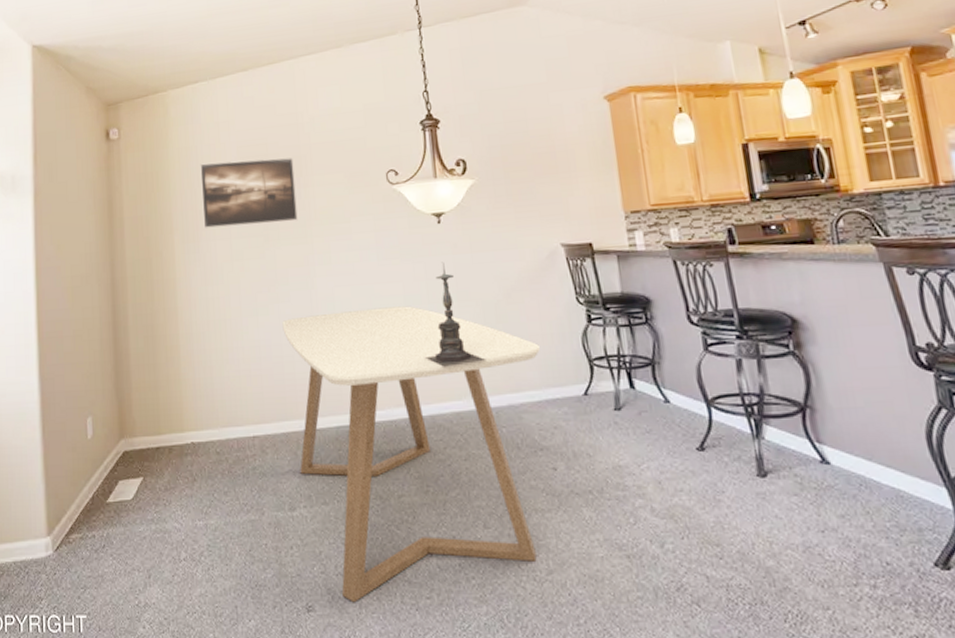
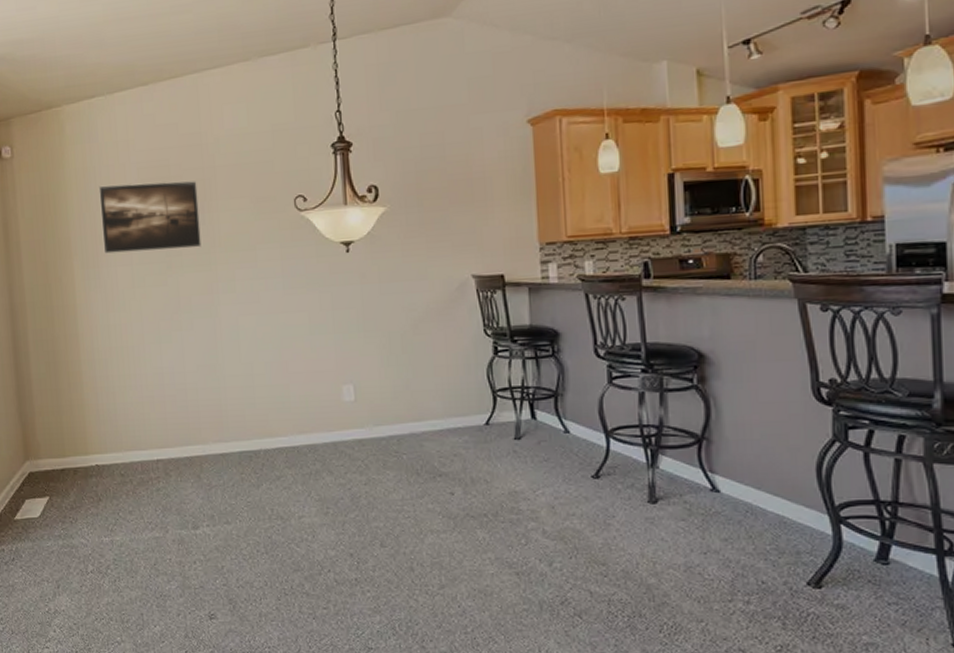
dining table: present [282,306,540,603] -> none [185,335,444,612]
candle holder: present [424,261,486,367] -> none [328,291,390,396]

